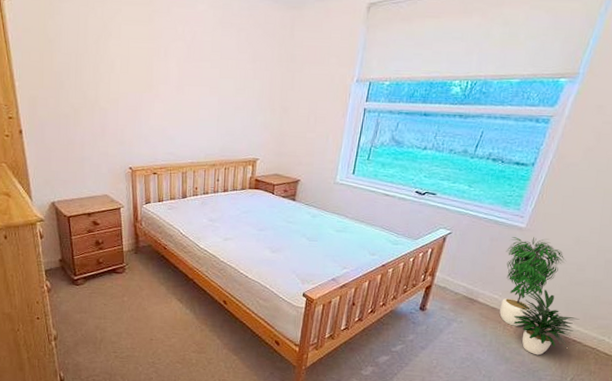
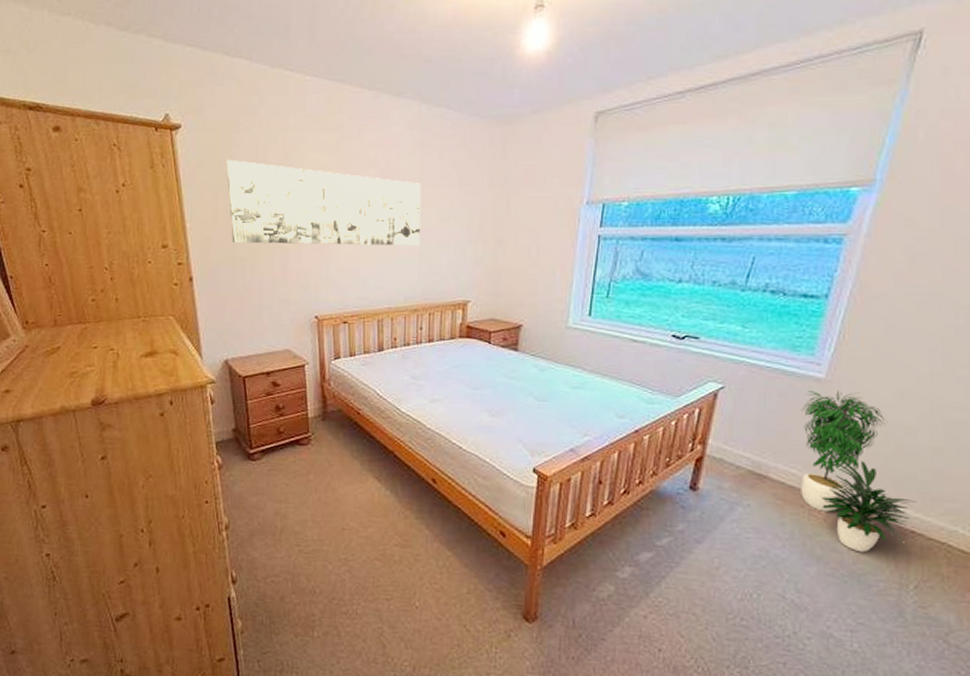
wall art: none [50,25,221,111] -> present [225,159,421,245]

